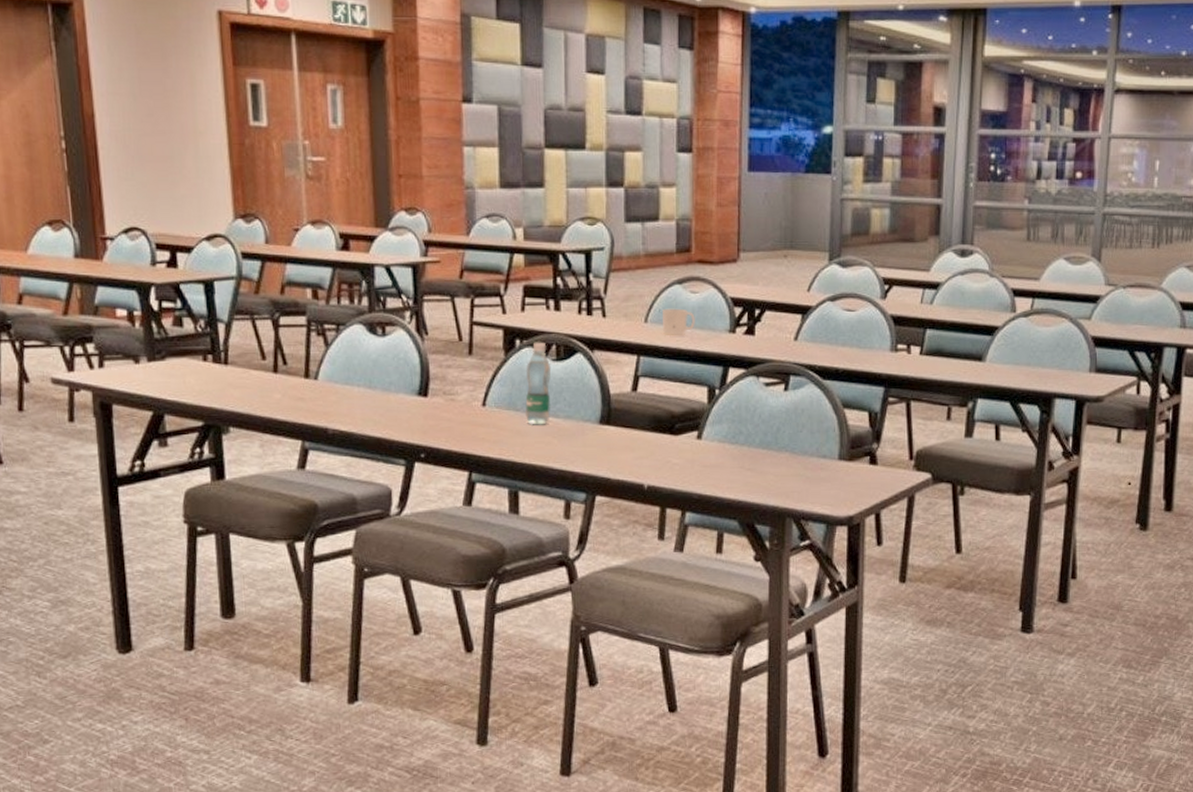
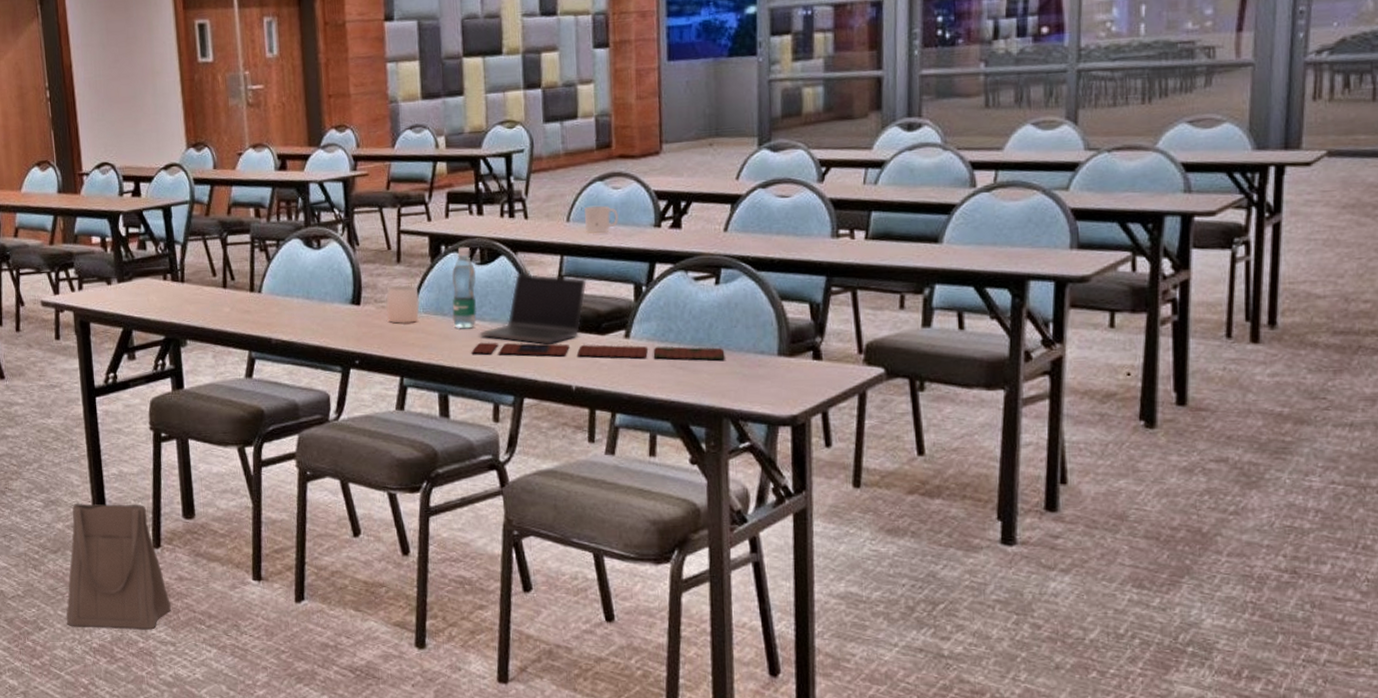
shopping bag: none [77,603,205,739] -> present [66,503,171,631]
mug: none [455,377,491,418] -> present [386,285,420,324]
papers: none [544,439,790,463] -> present [471,341,725,360]
laptop computer: none [552,372,663,443] -> present [479,273,588,344]

